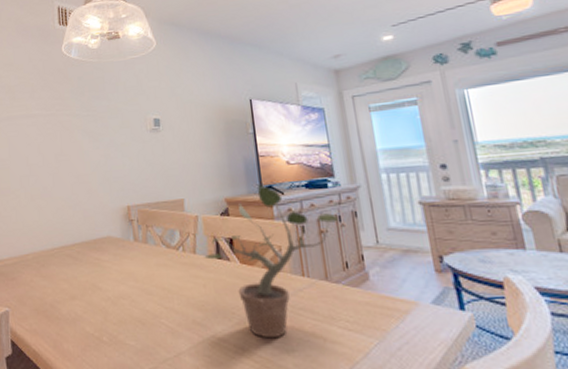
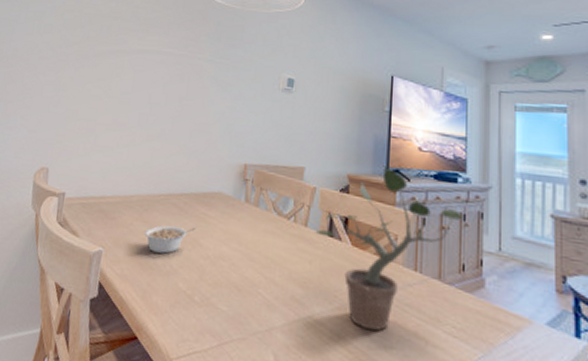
legume: none [45,274,92,303] -> present [144,225,195,254]

